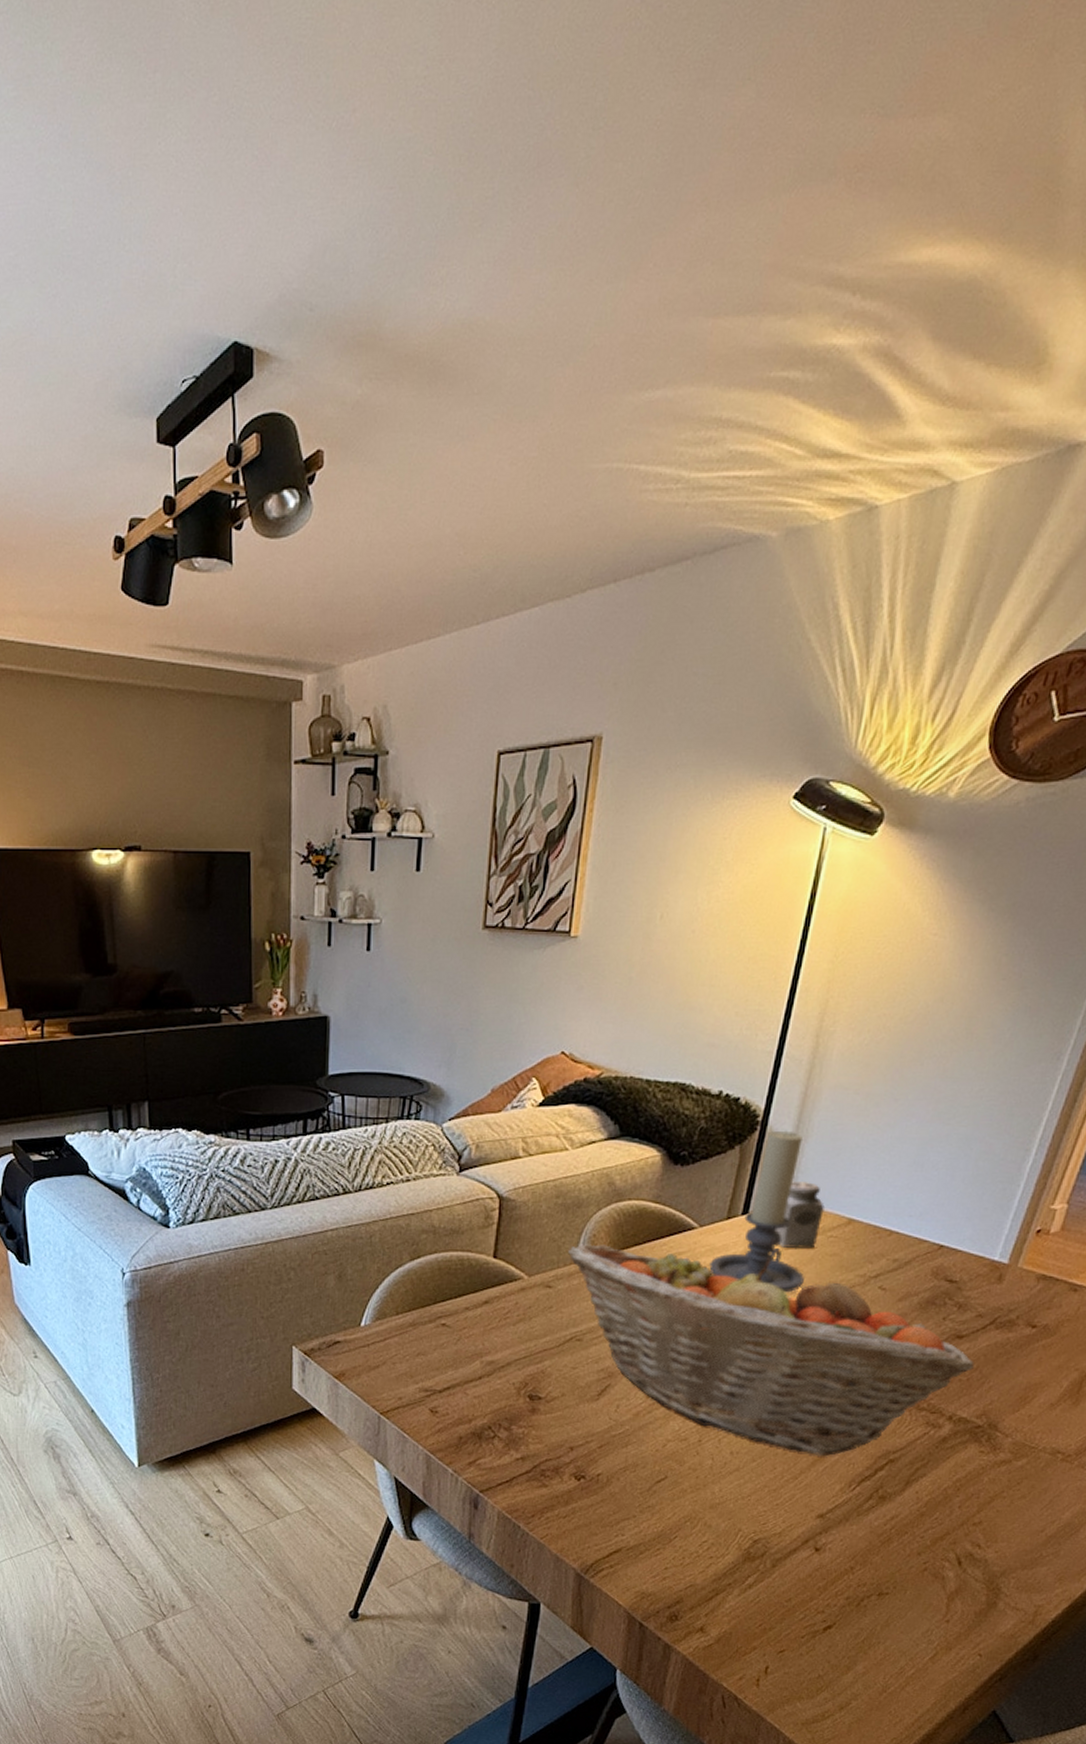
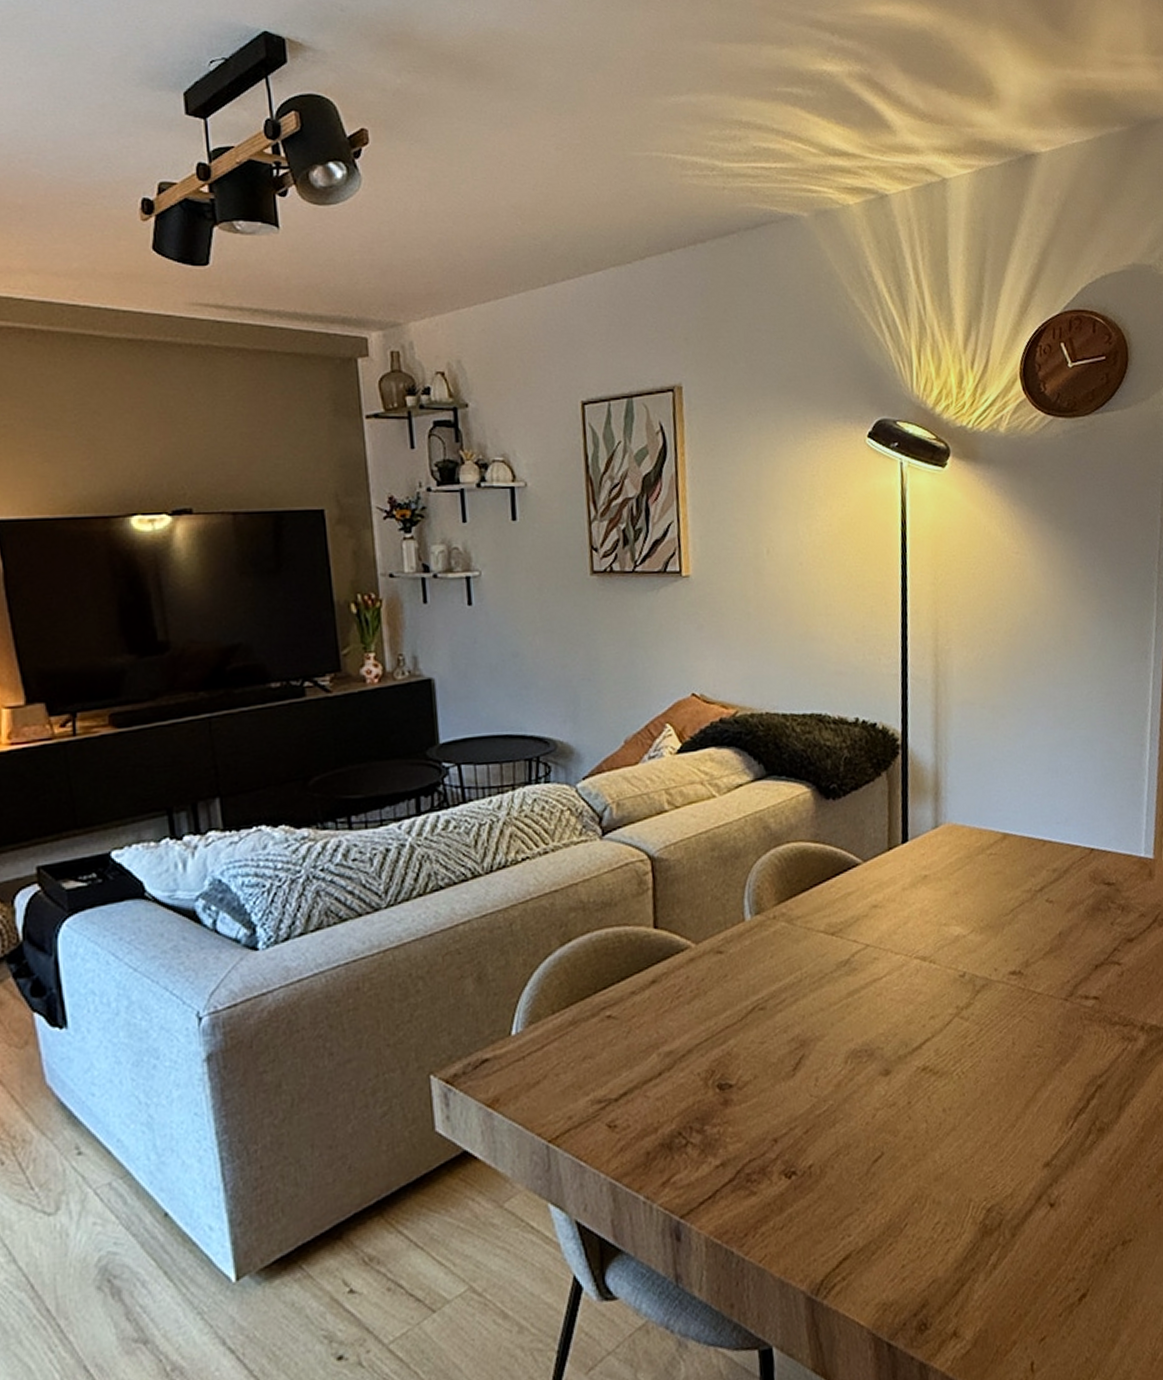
fruit basket: present [568,1244,974,1456] -> none [734,884,1150,1096]
candle holder: present [709,1130,804,1293] -> none [881,751,976,921]
salt shaker: present [776,1181,825,1249] -> none [937,801,979,873]

